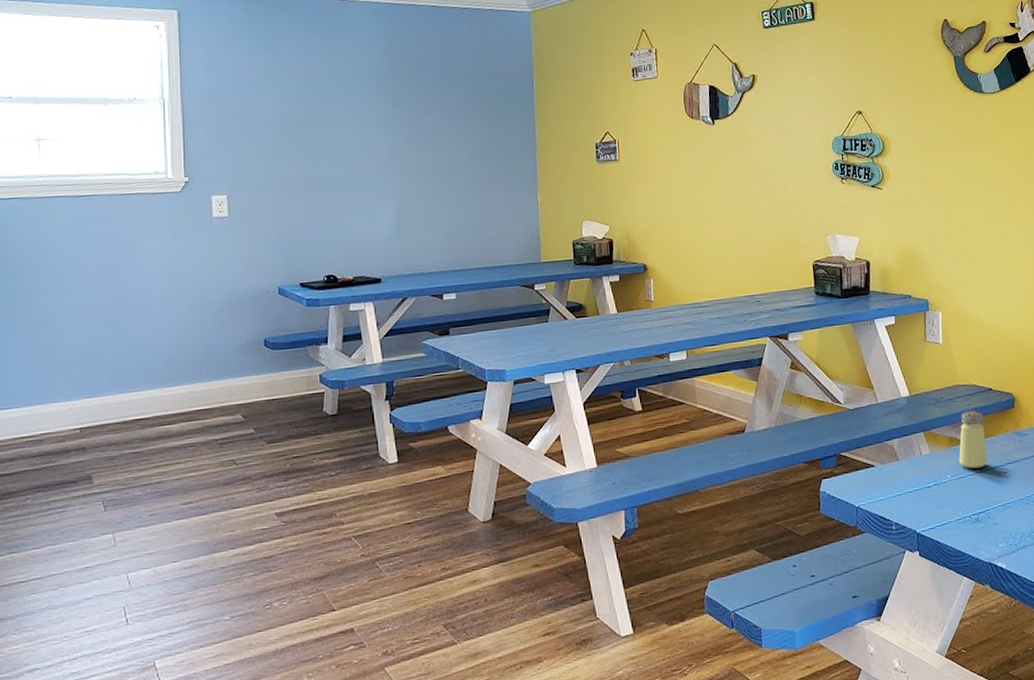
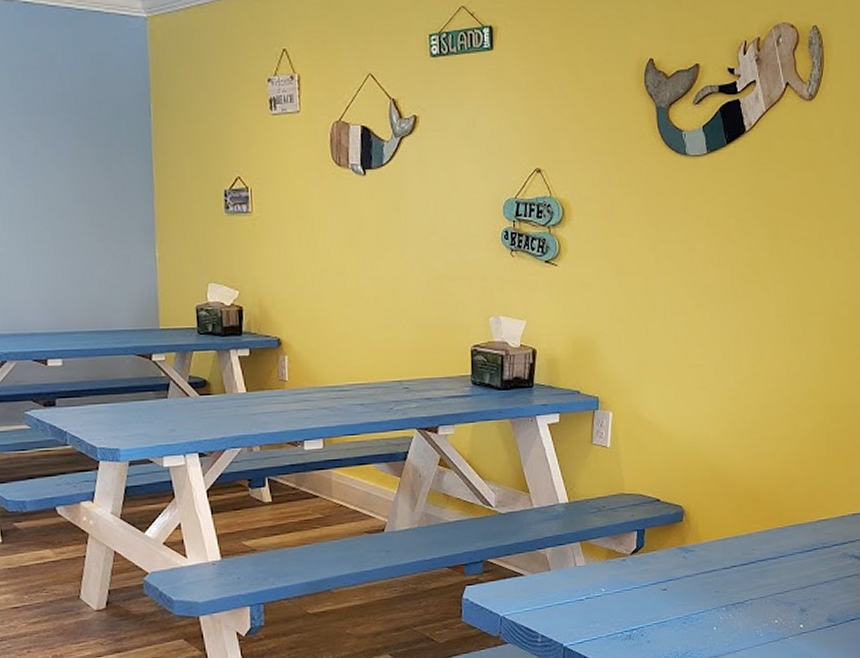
saltshaker: present [959,410,988,469] -> none [616,522,647,584]

